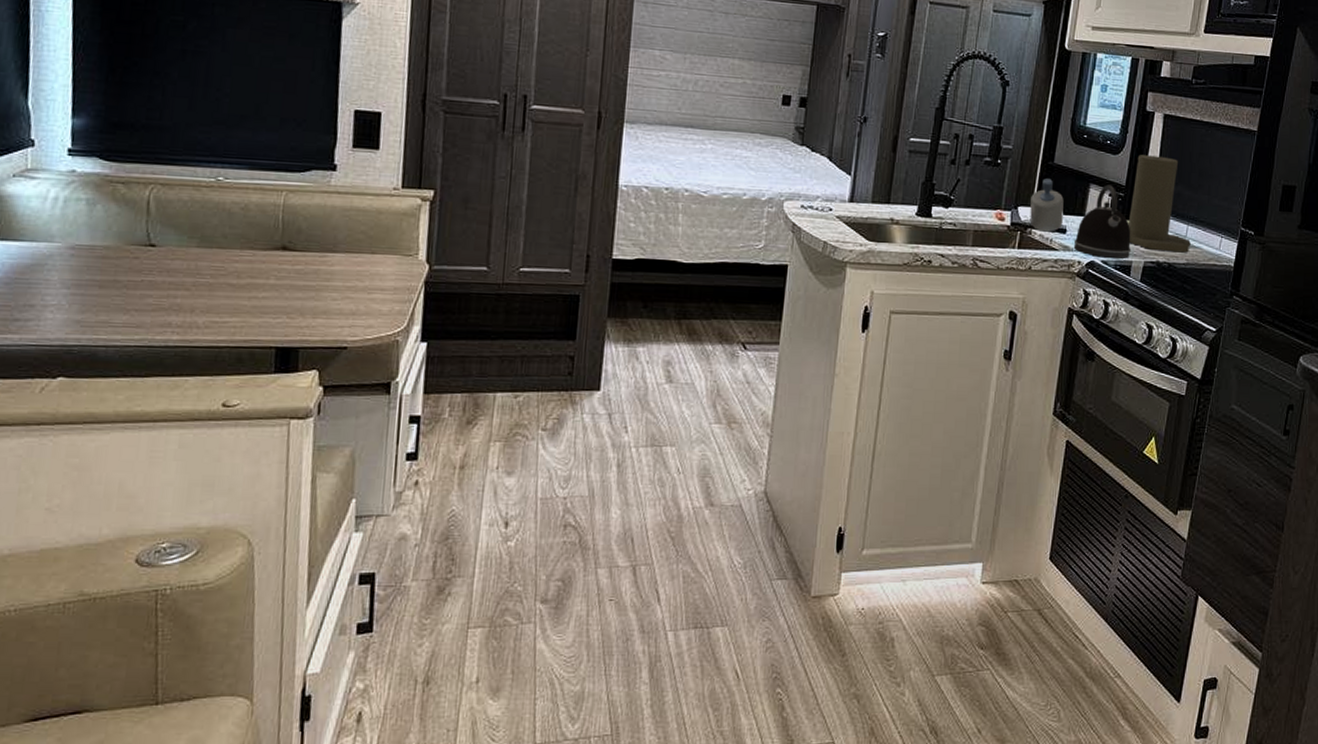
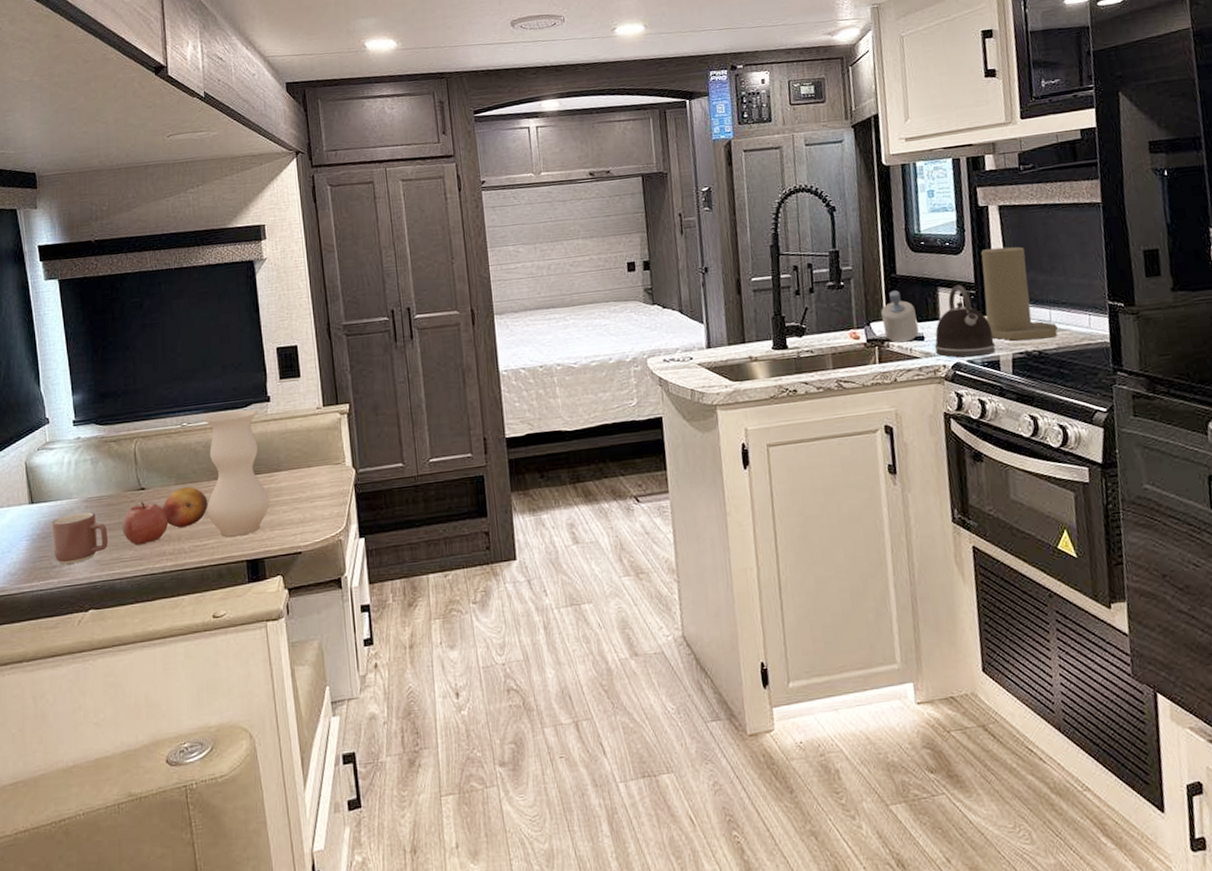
mug: none [17,260,97,320] -> present [51,512,108,565]
fruit: none [117,259,182,311] -> present [122,501,169,546]
fruit: none [174,251,237,298] -> present [162,486,208,528]
vase: none [232,173,320,319] -> present [203,409,271,537]

